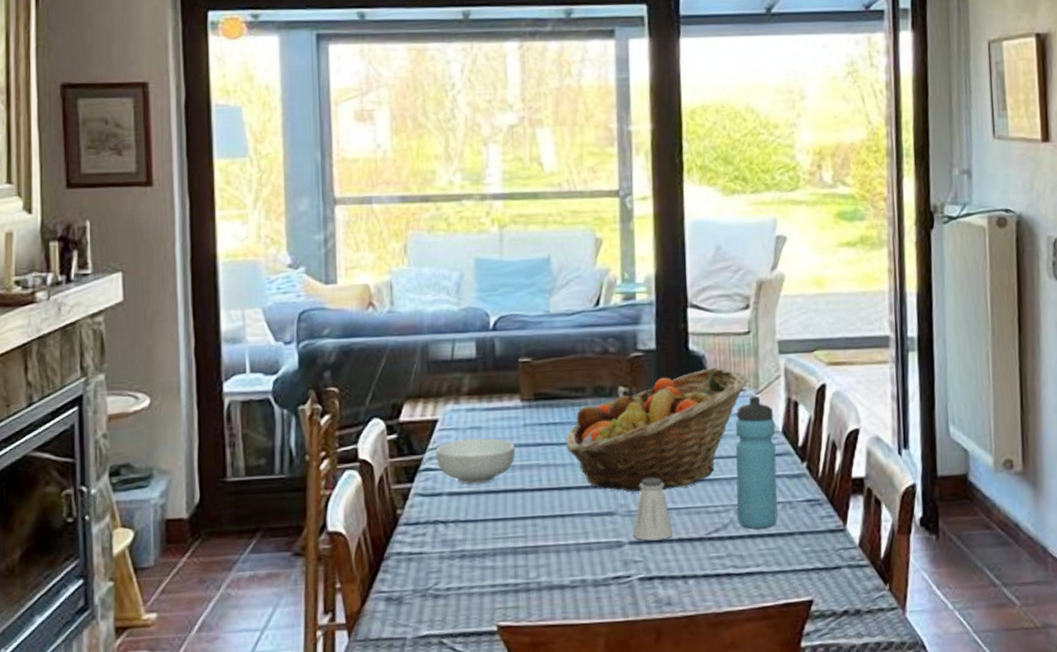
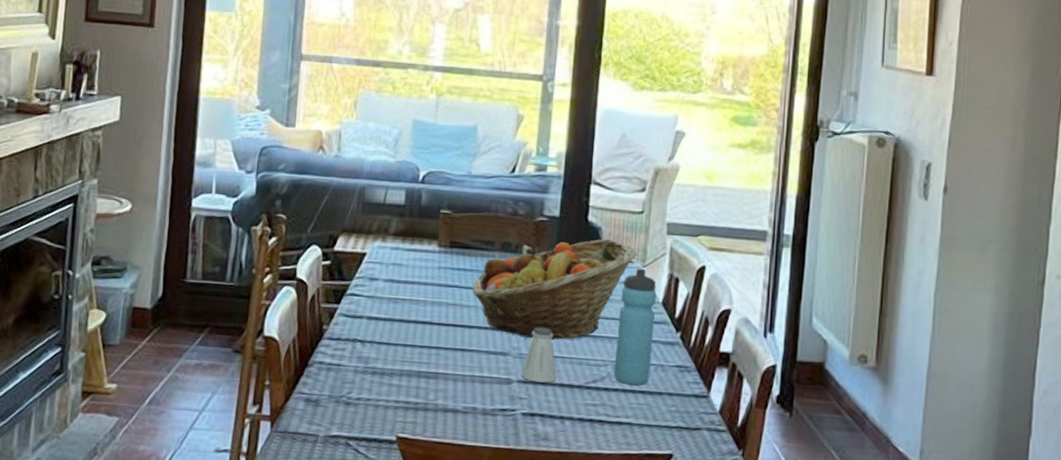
cereal bowl: present [435,438,515,484] -> none [361,273,429,313]

